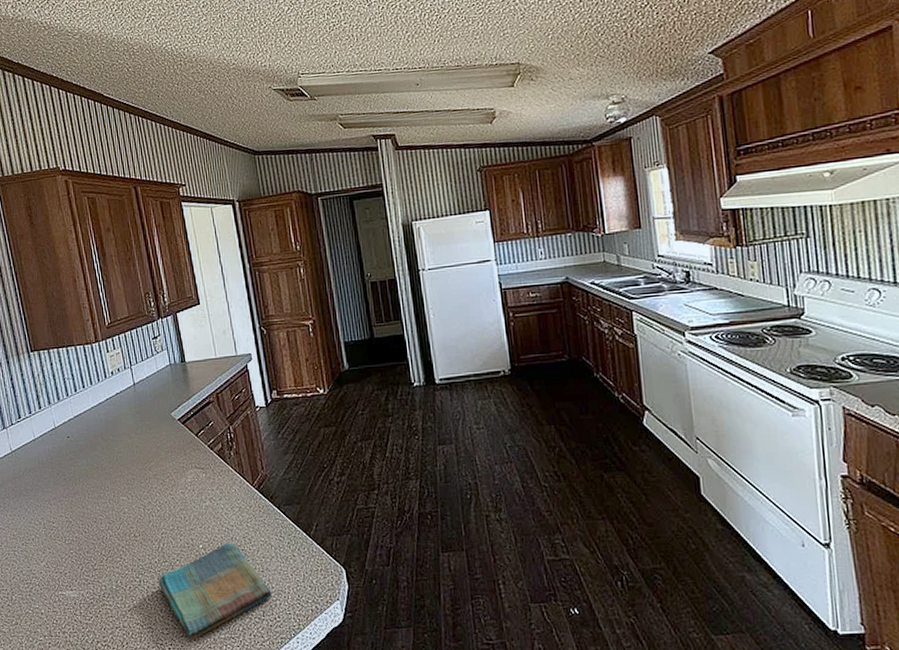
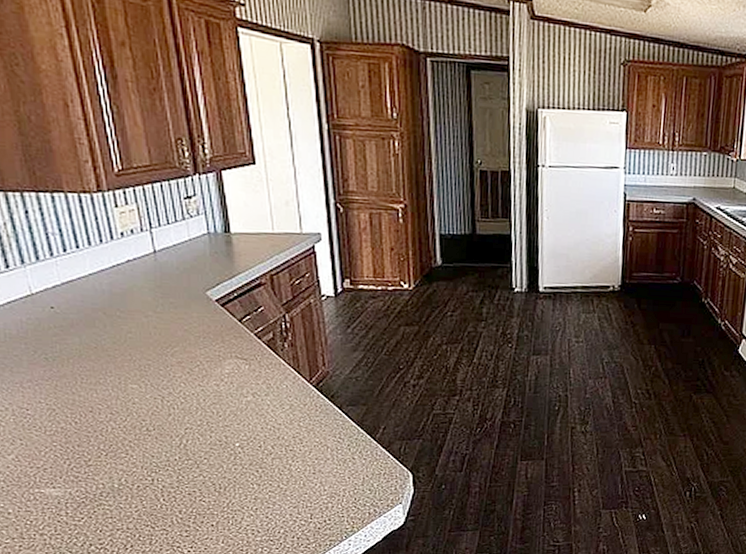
dish towel: present [159,543,272,641] -> none [179,442,323,544]

